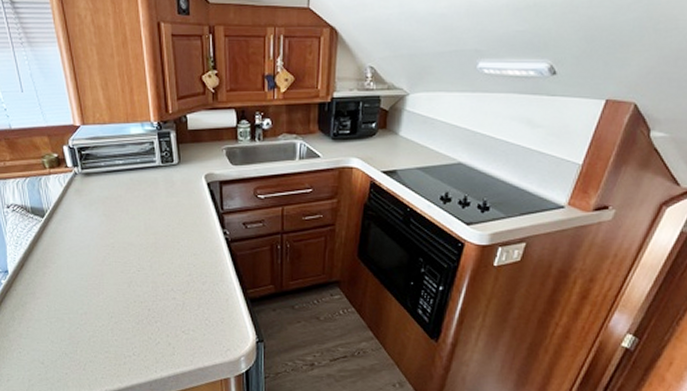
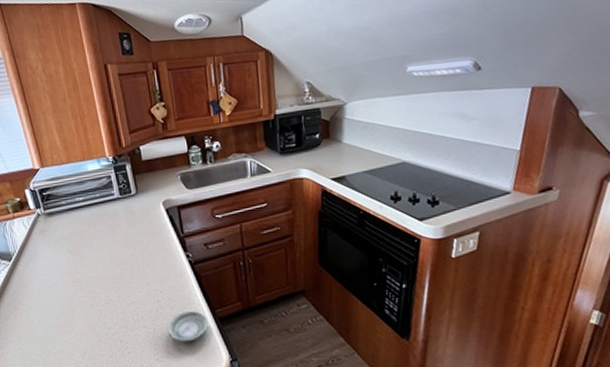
saucer: none [197,287,238,319] -> present [167,310,208,343]

